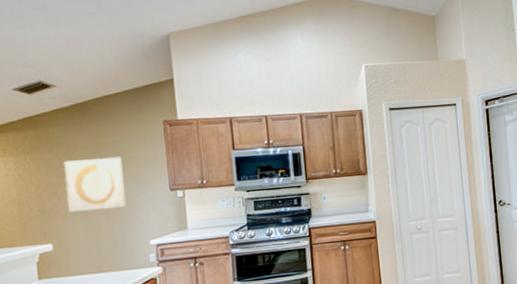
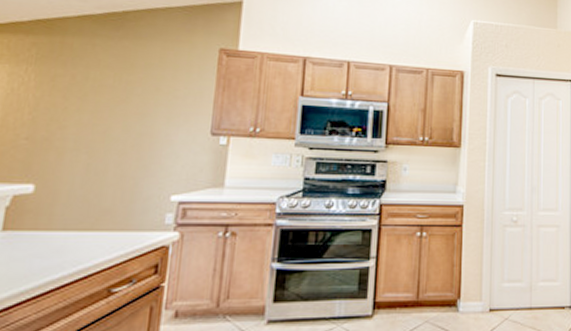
wall art: present [63,156,126,212] -> none [68,80,156,148]

